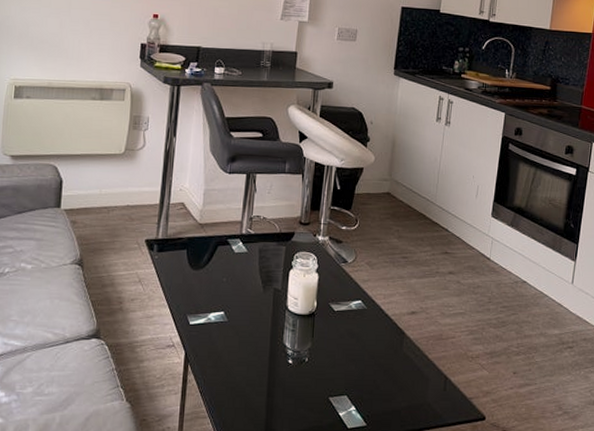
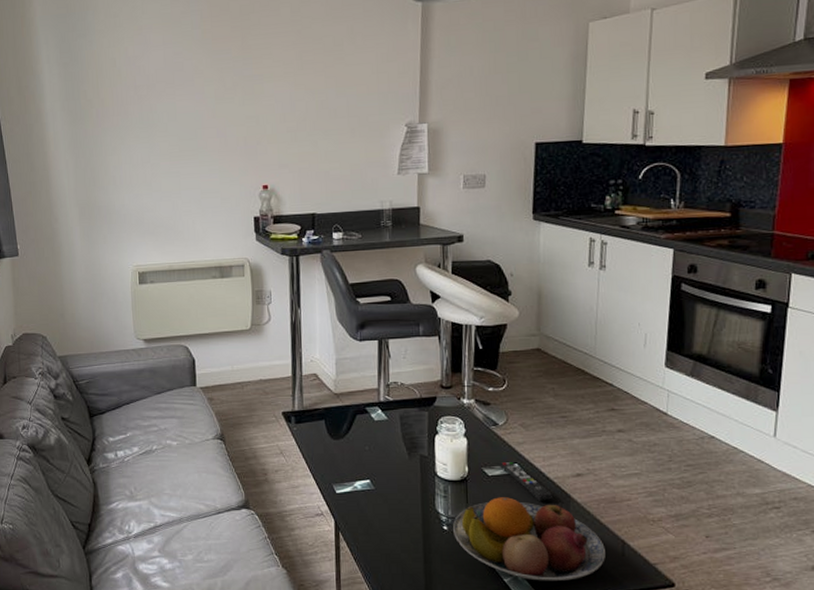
fruit bowl: none [297,332,430,415] -> present [453,497,605,581]
remote control: none [344,297,390,337] -> present [499,461,554,501]

